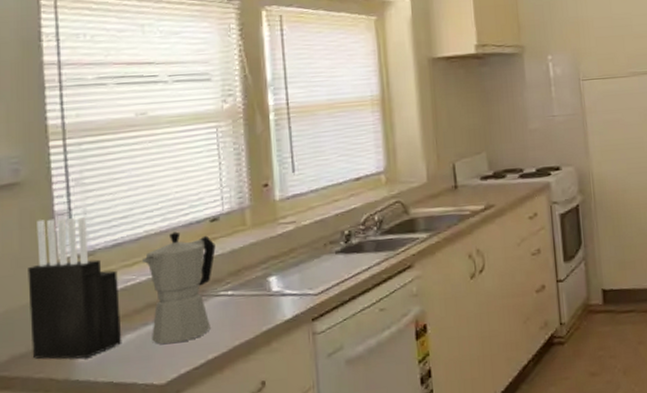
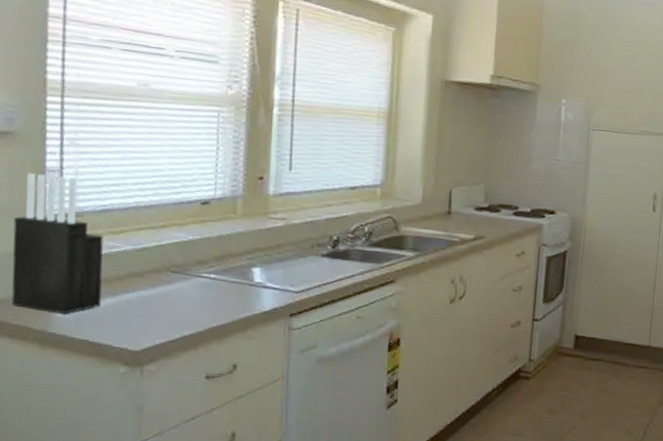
moka pot: present [141,231,216,345] -> none [128,208,204,315]

